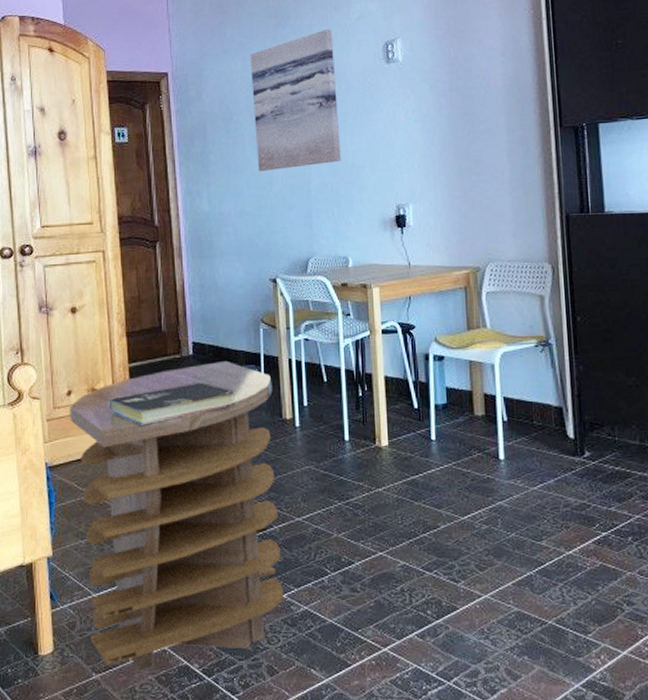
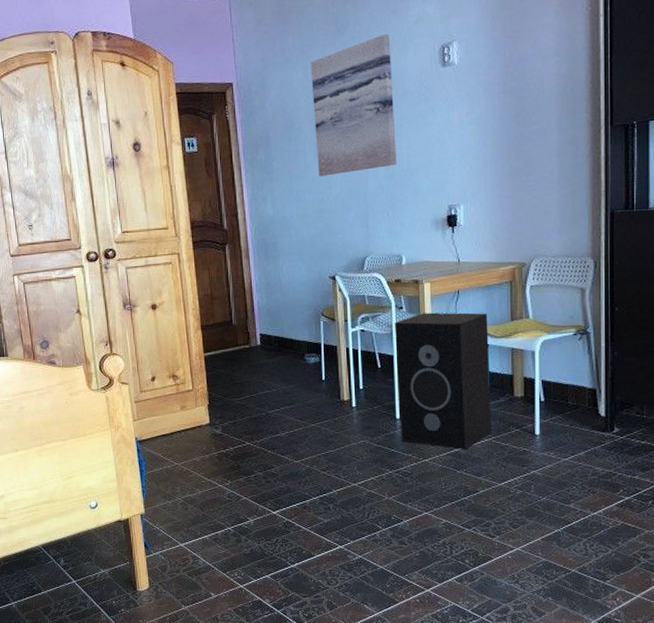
side table: present [70,360,285,671] -> none [154,350,342,604]
book: present [108,382,237,425] -> none [187,369,300,406]
speaker: none [342,320,451,477] -> present [395,312,491,450]

